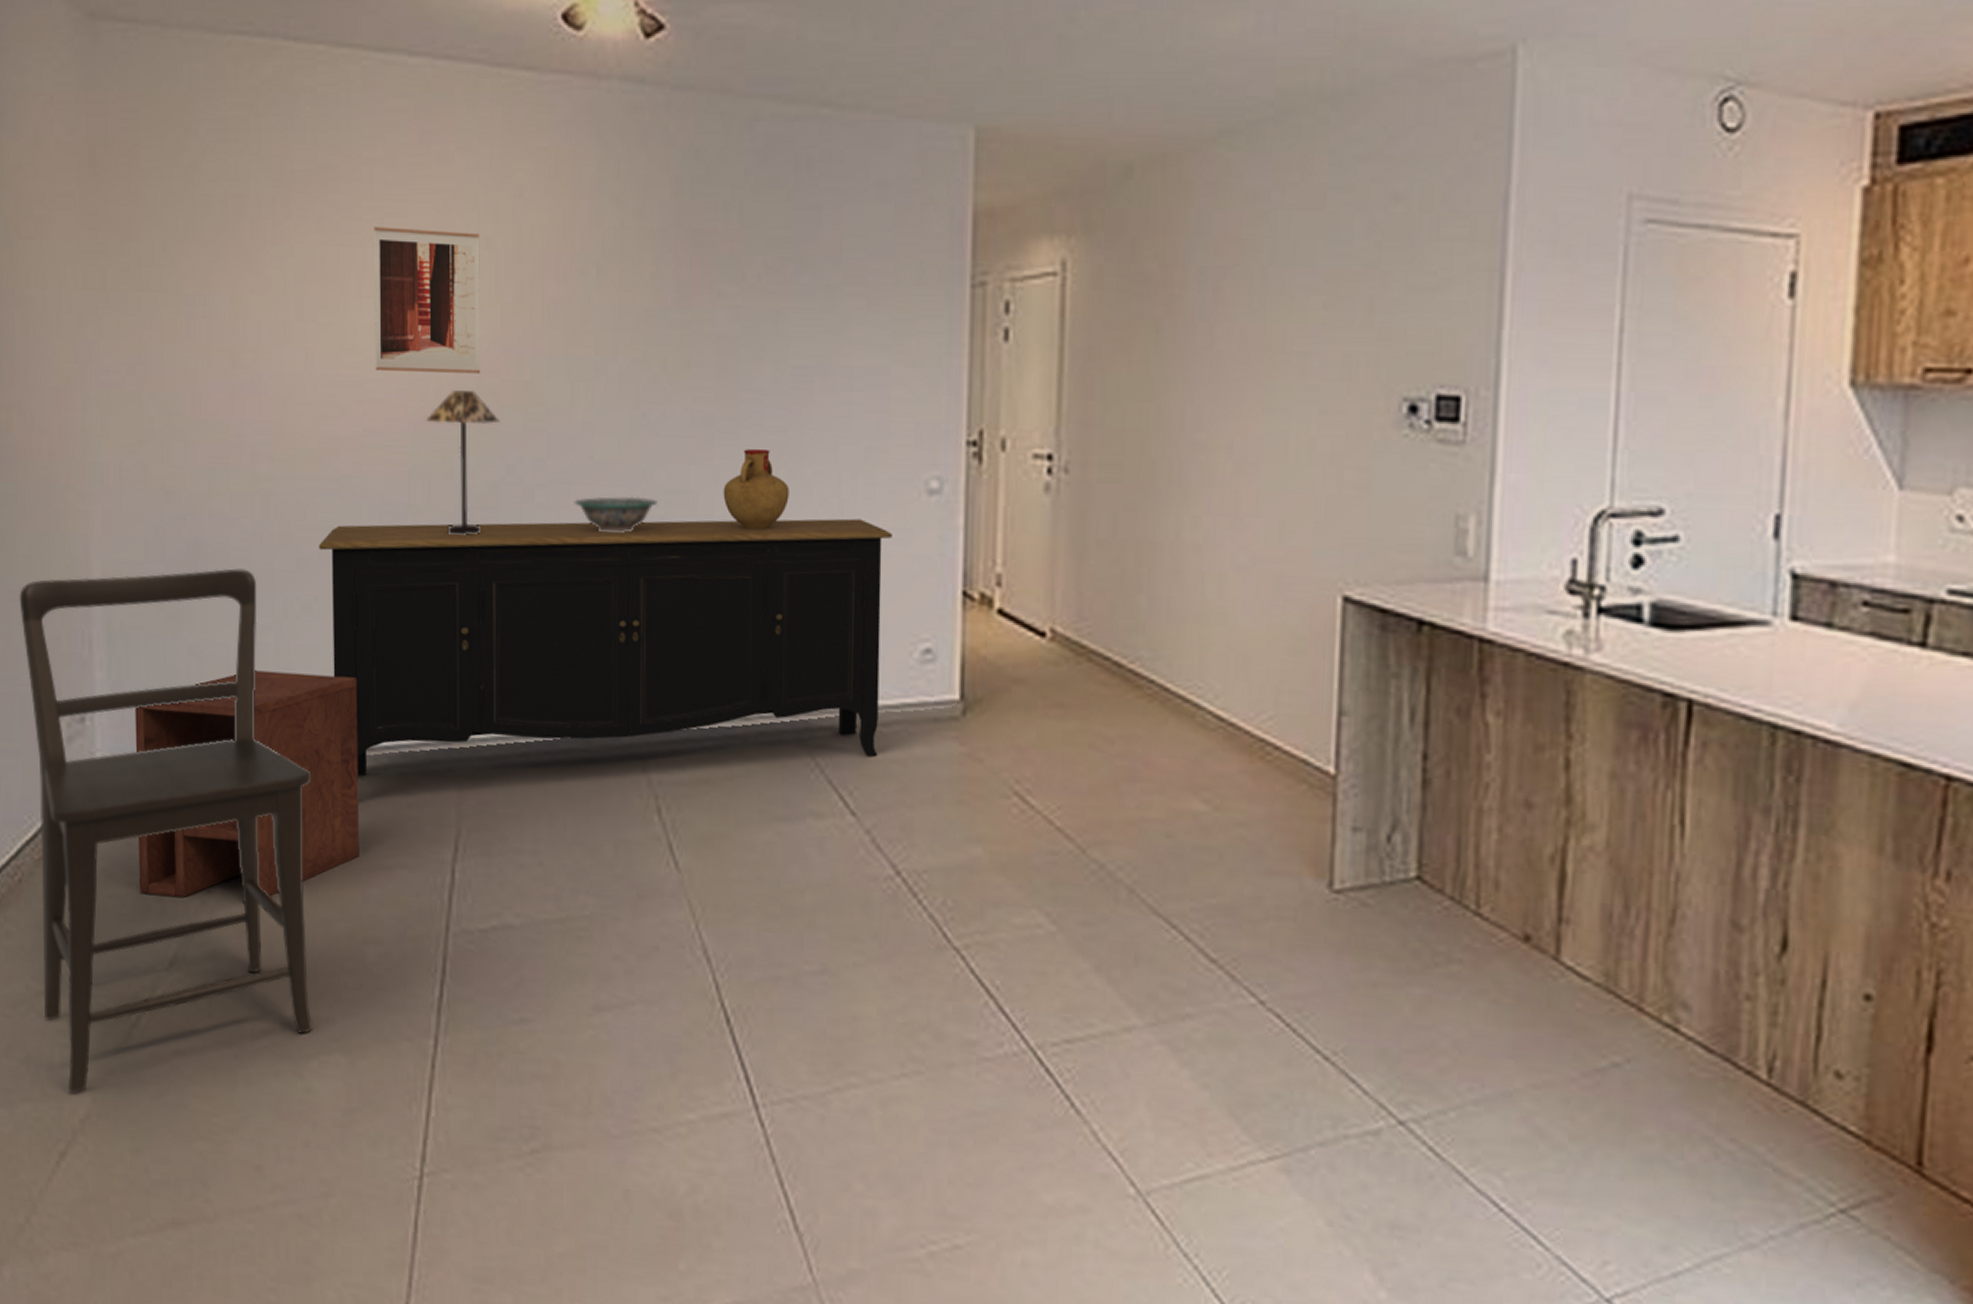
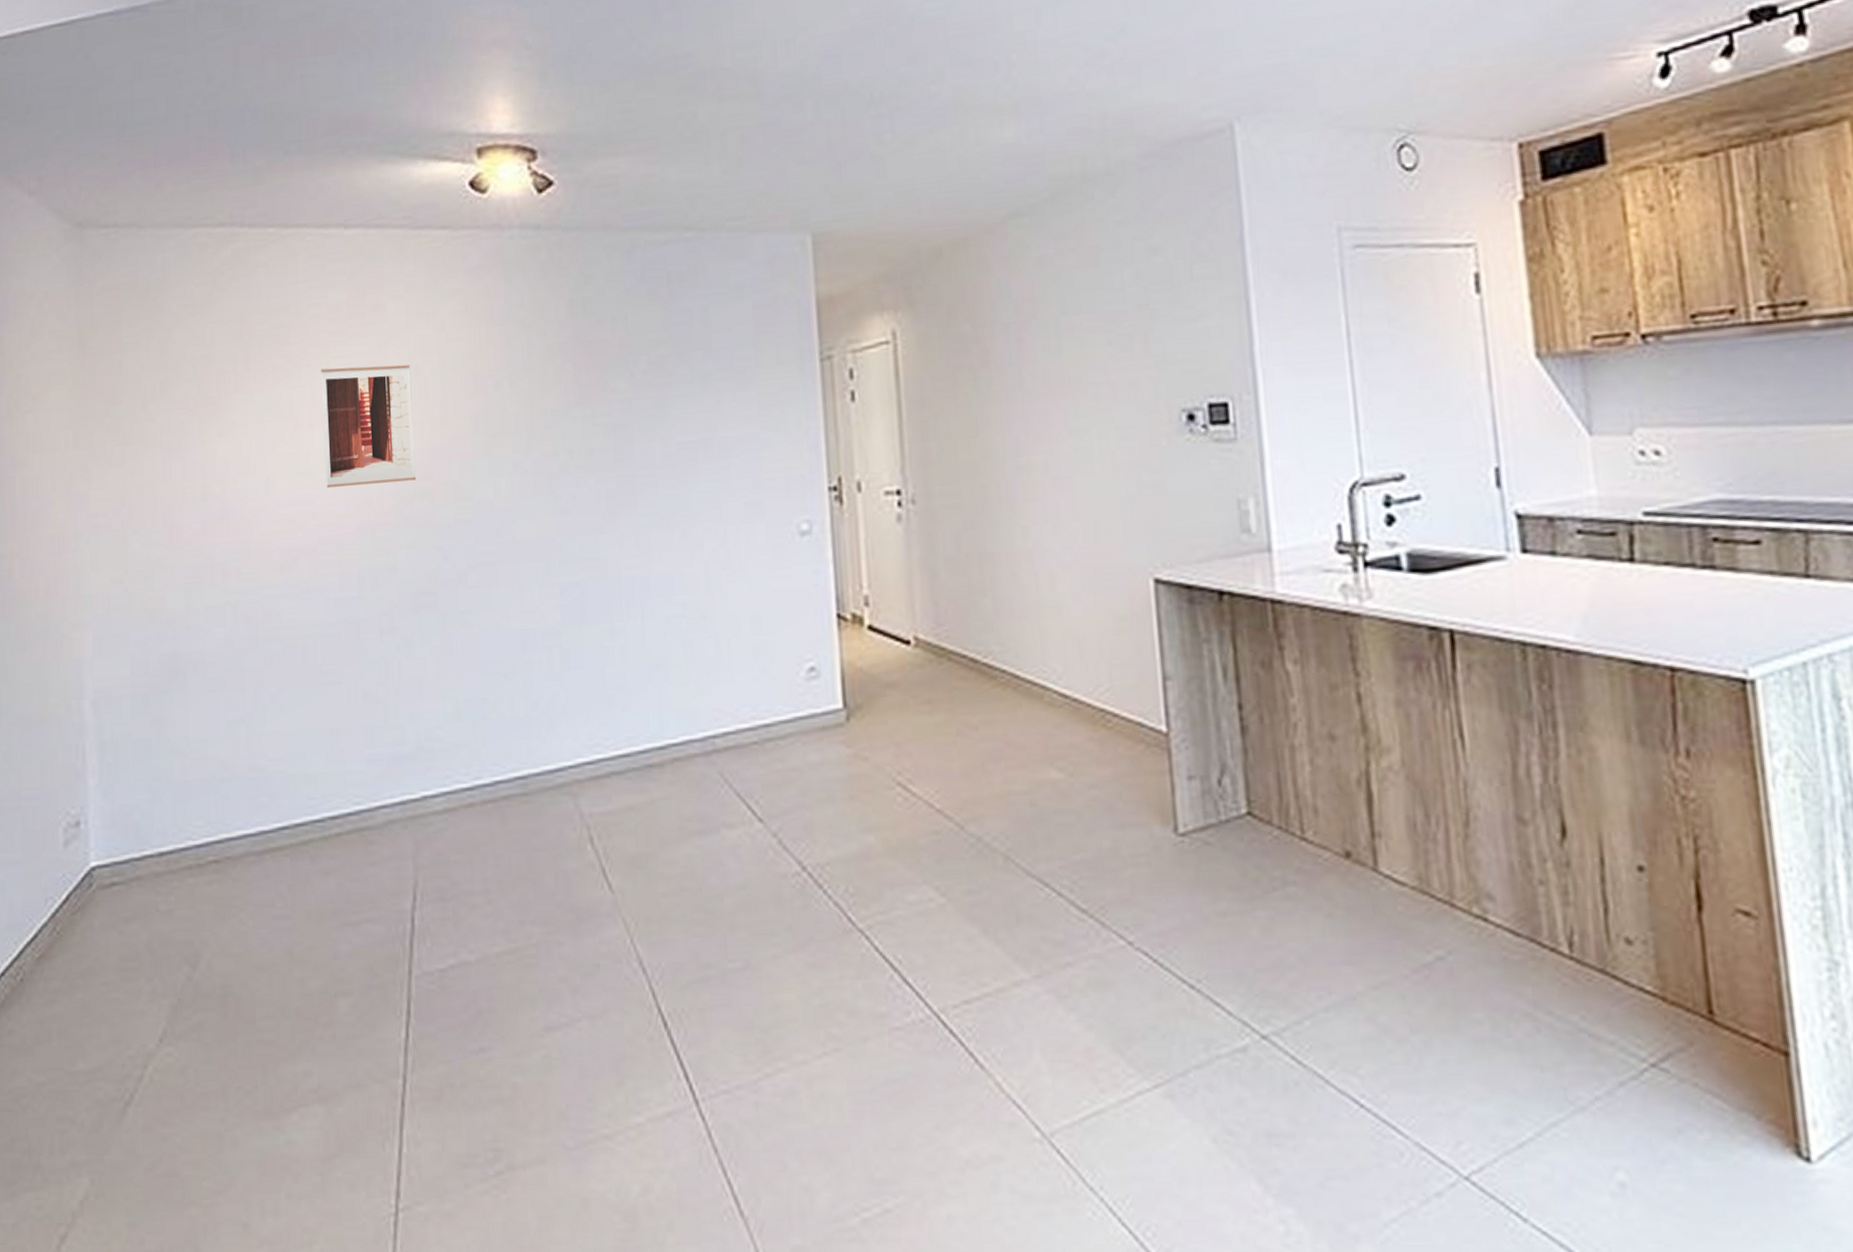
chair: present [19,568,312,1094] -> none [20,671,291,1177]
side table: present [135,670,360,903] -> none [124,755,329,977]
sideboard: present [319,518,892,776] -> none [283,563,777,843]
table lamp: present [426,389,500,536] -> none [372,495,435,619]
decorative bowl: present [574,496,658,534] -> none [501,567,573,602]
vase: present [723,448,789,530] -> none [627,514,684,584]

